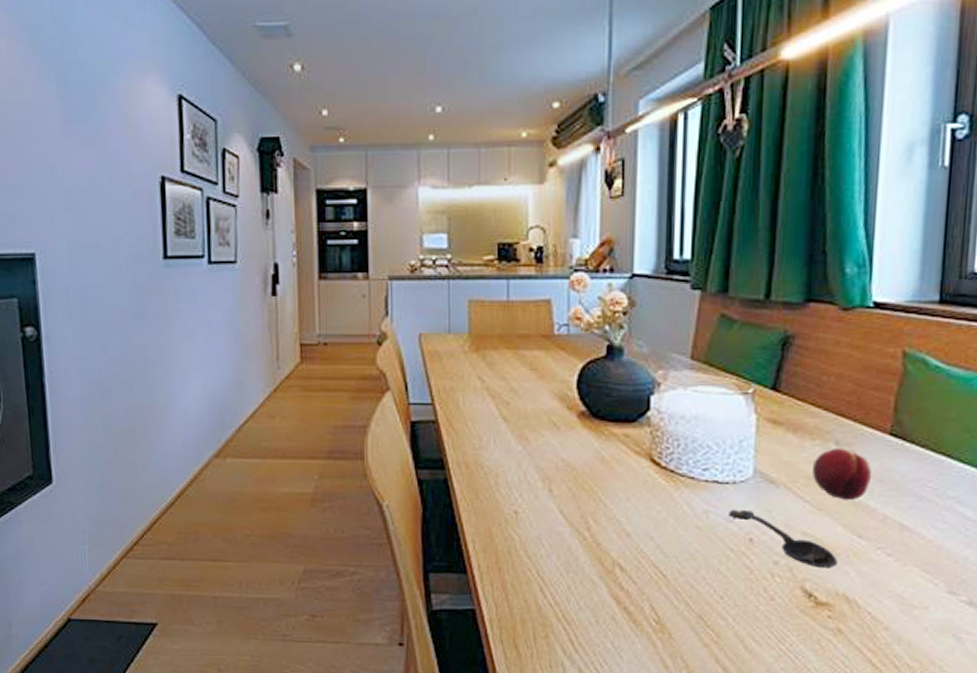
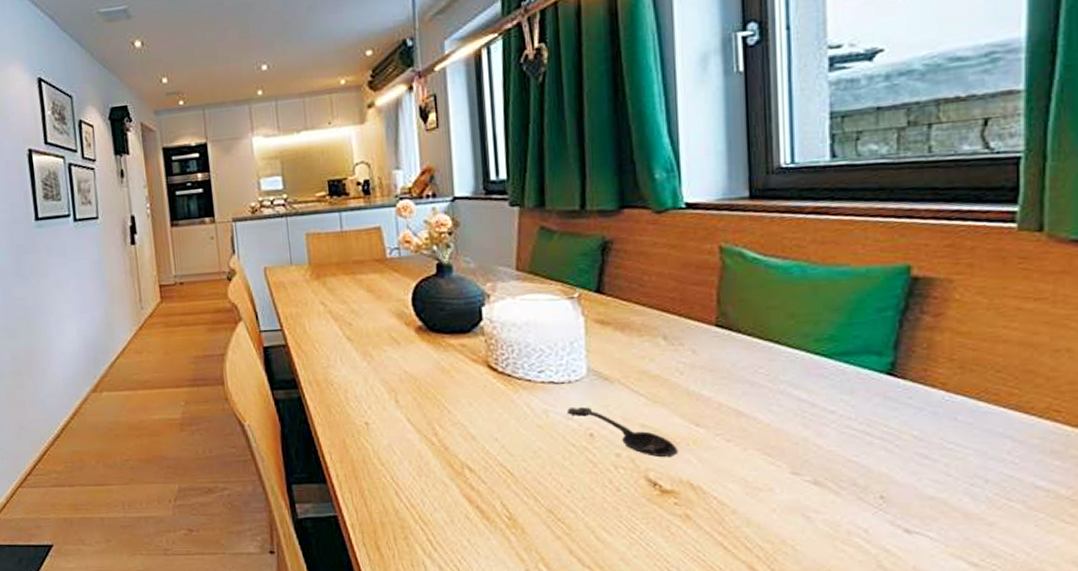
fruit: present [812,449,872,501] -> none [644,343,703,392]

